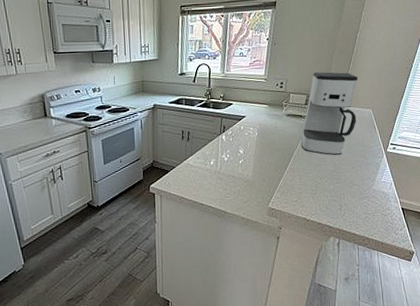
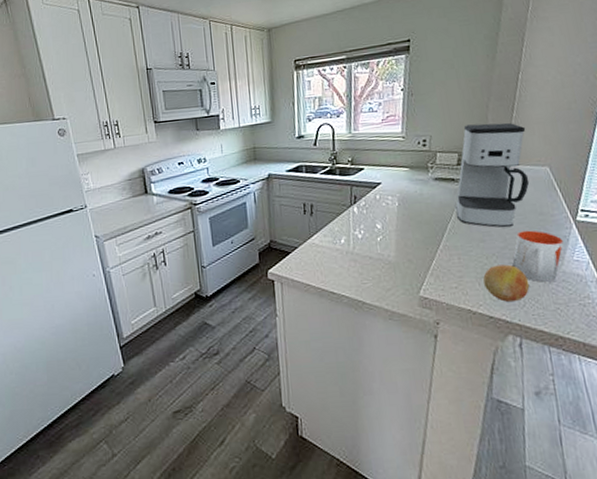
fruit: none [316,184,349,212] -> present [483,264,530,302]
mug: none [338,158,376,198] -> present [512,230,563,282]

